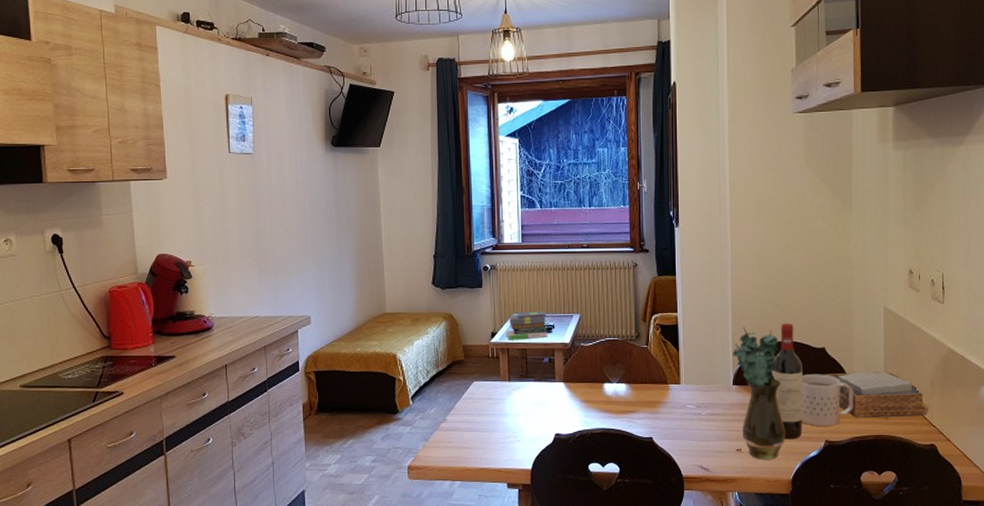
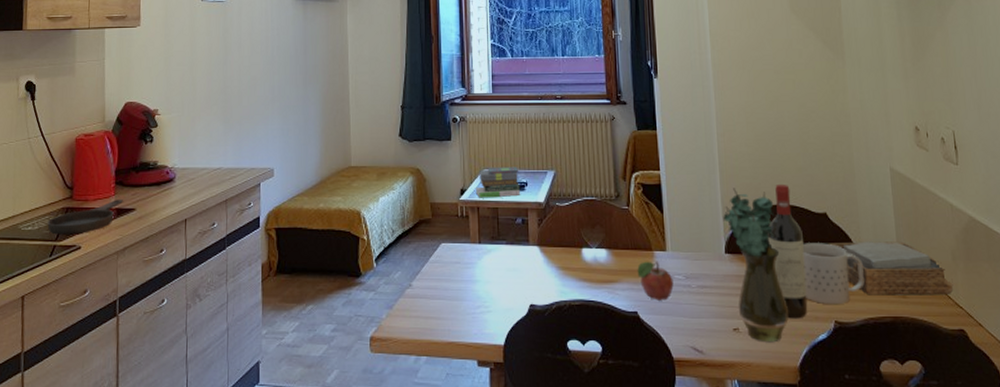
frying pan: none [87,348,163,382] -> present [47,200,124,235]
fruit: none [653,393,686,427] -> present [637,261,674,301]

